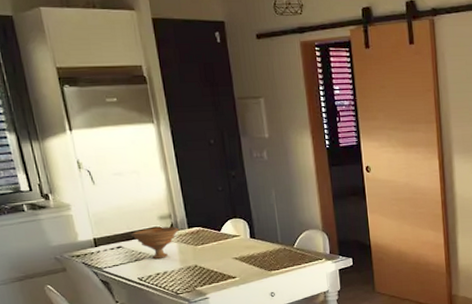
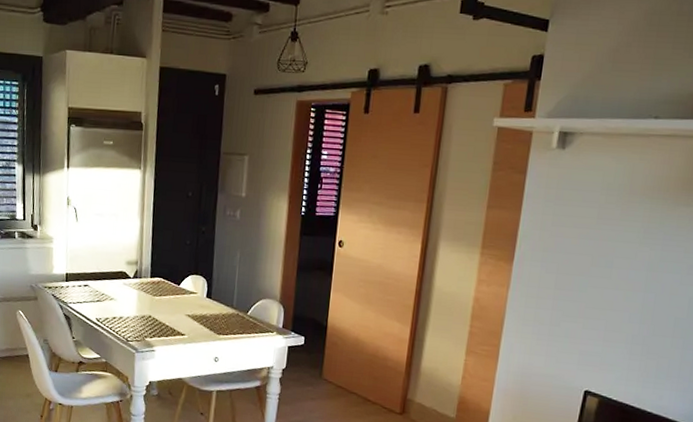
bowl: present [130,226,179,259] -> none [98,271,142,303]

